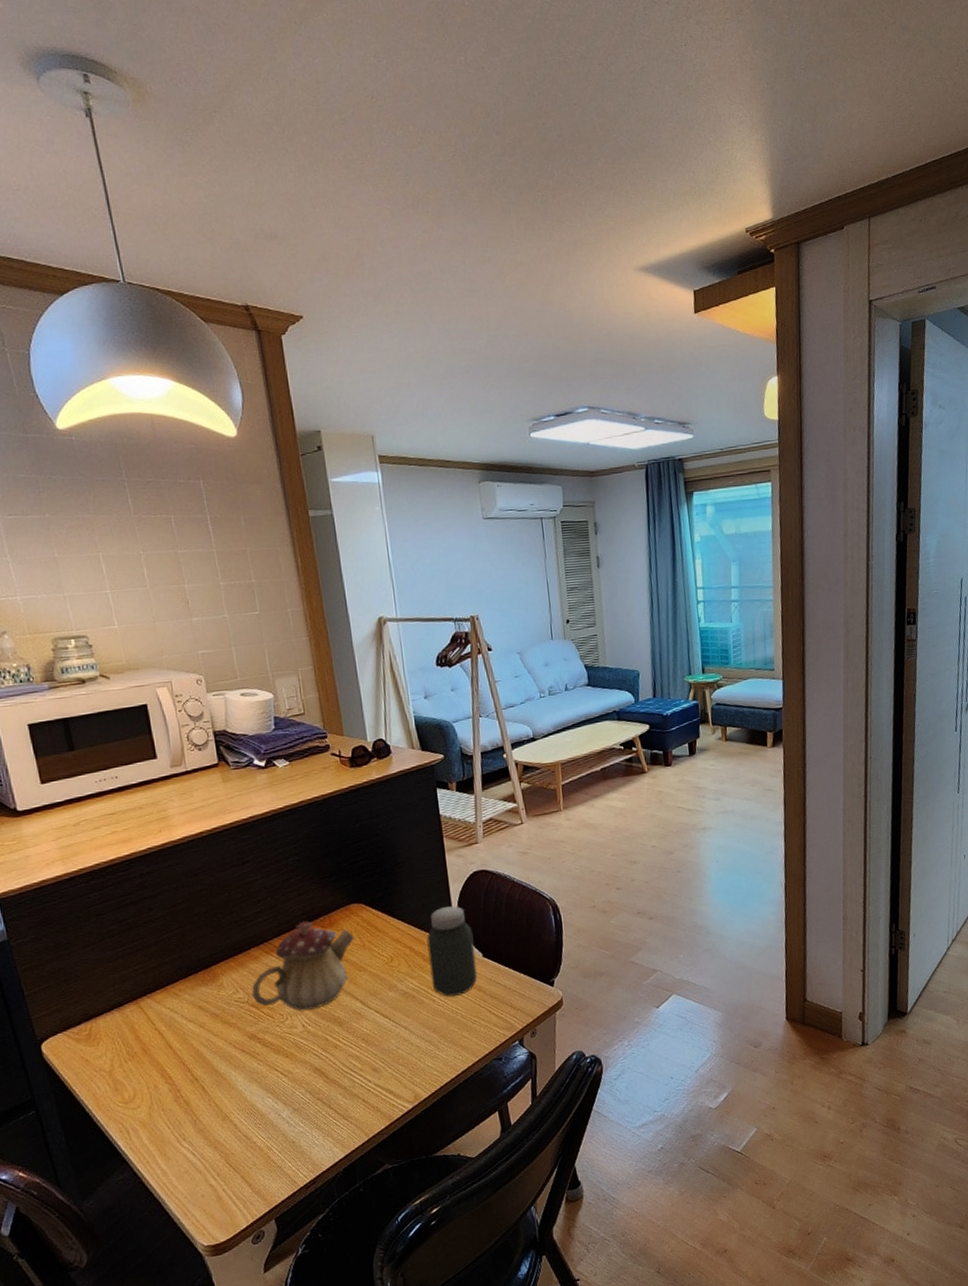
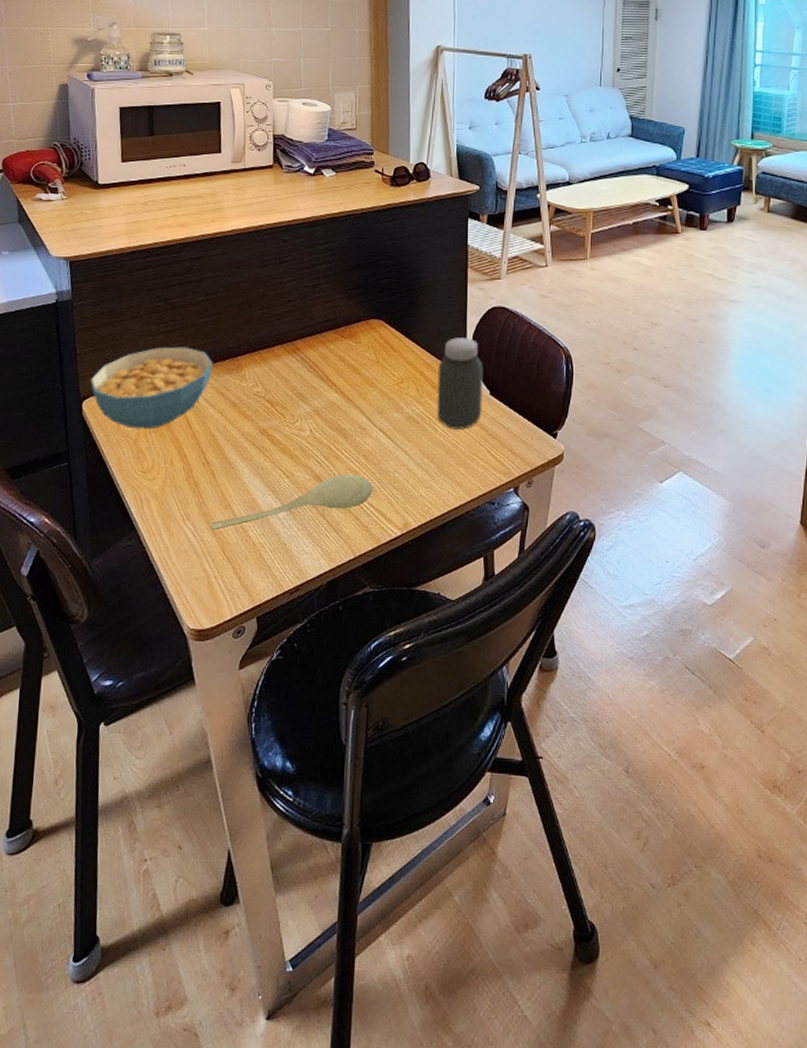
cereal bowl: none [45,966,186,1061] -> present [90,346,213,429]
spoon: none [209,1059,378,1145] -> present [210,474,373,531]
teapot: present [251,921,354,1011] -> none [269,328,370,416]

